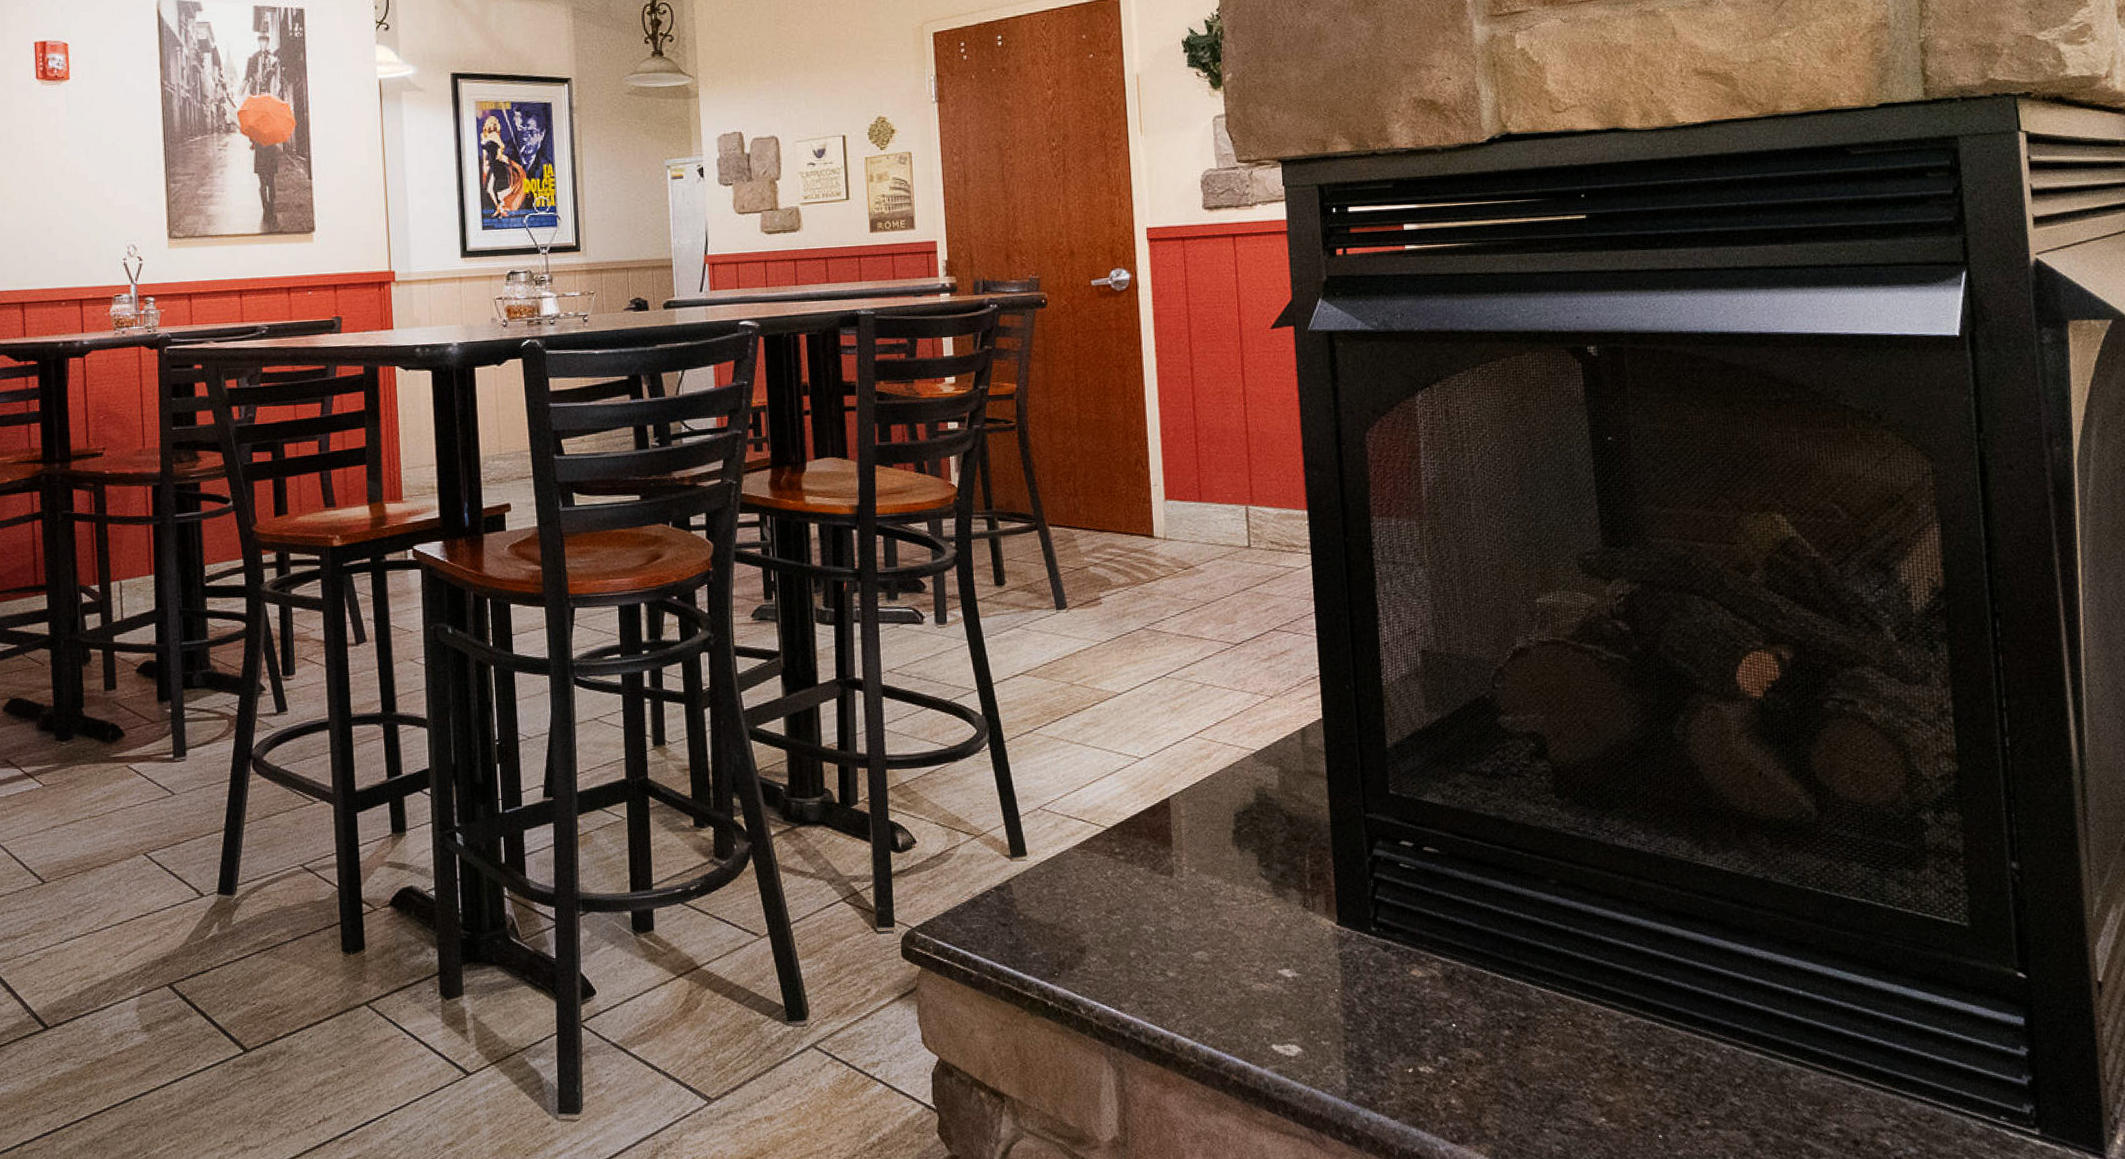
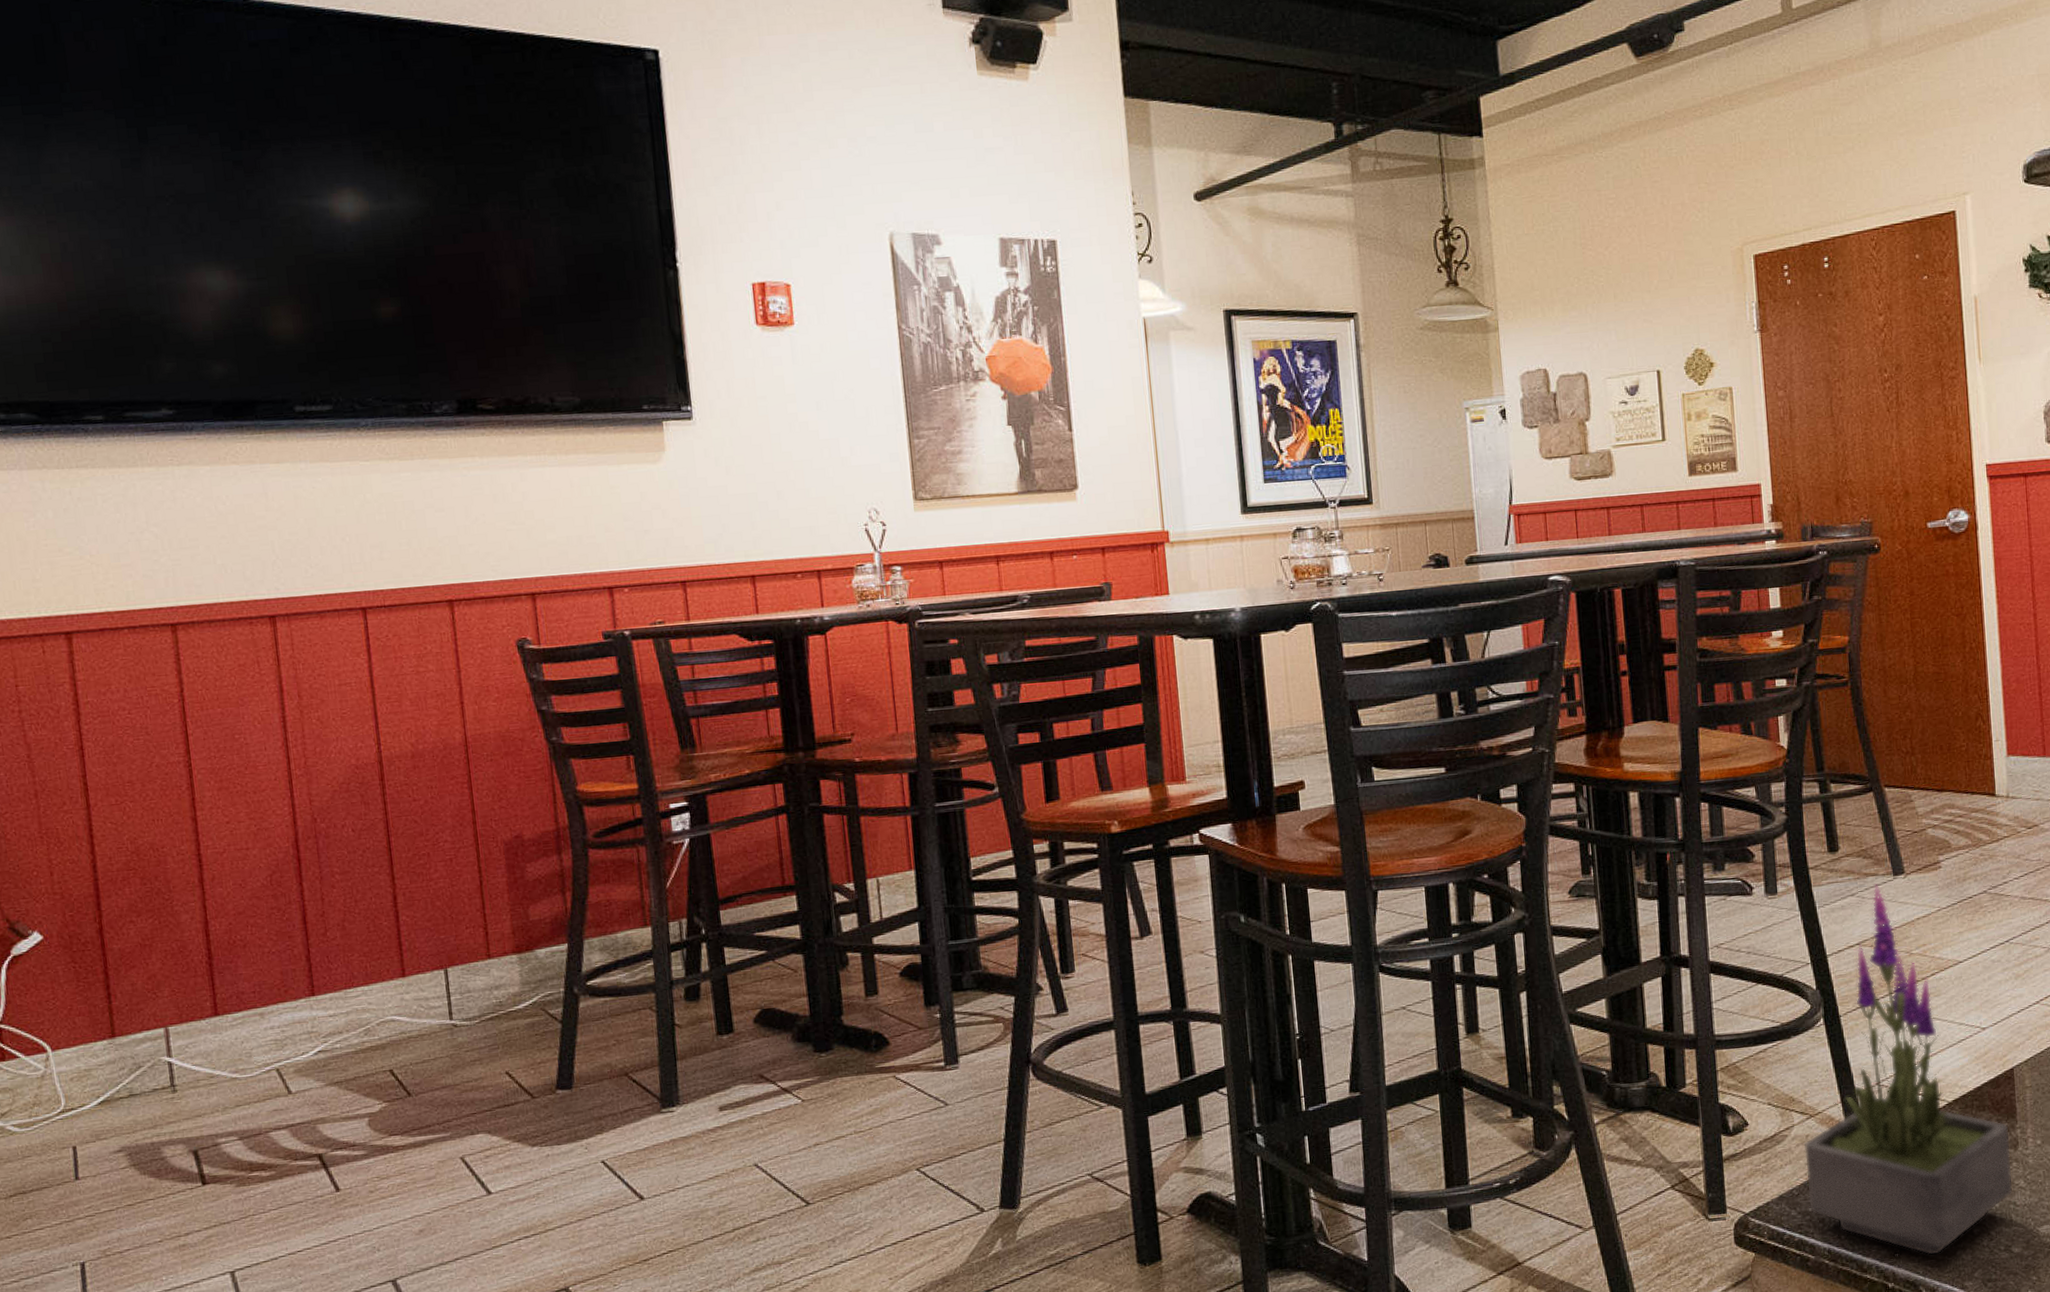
potted plant: none [968,617,1169,976] -> present [1803,884,2014,1256]

